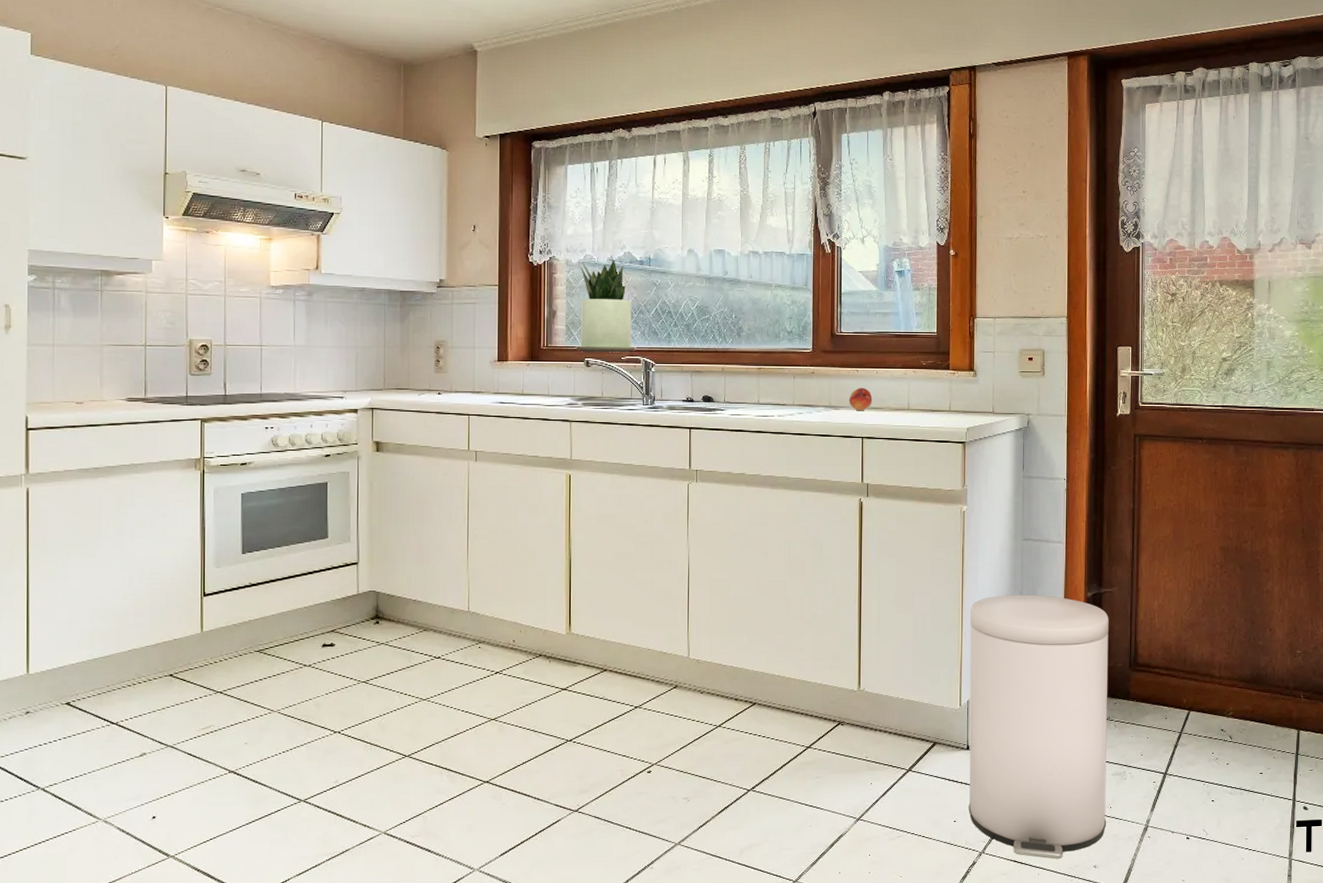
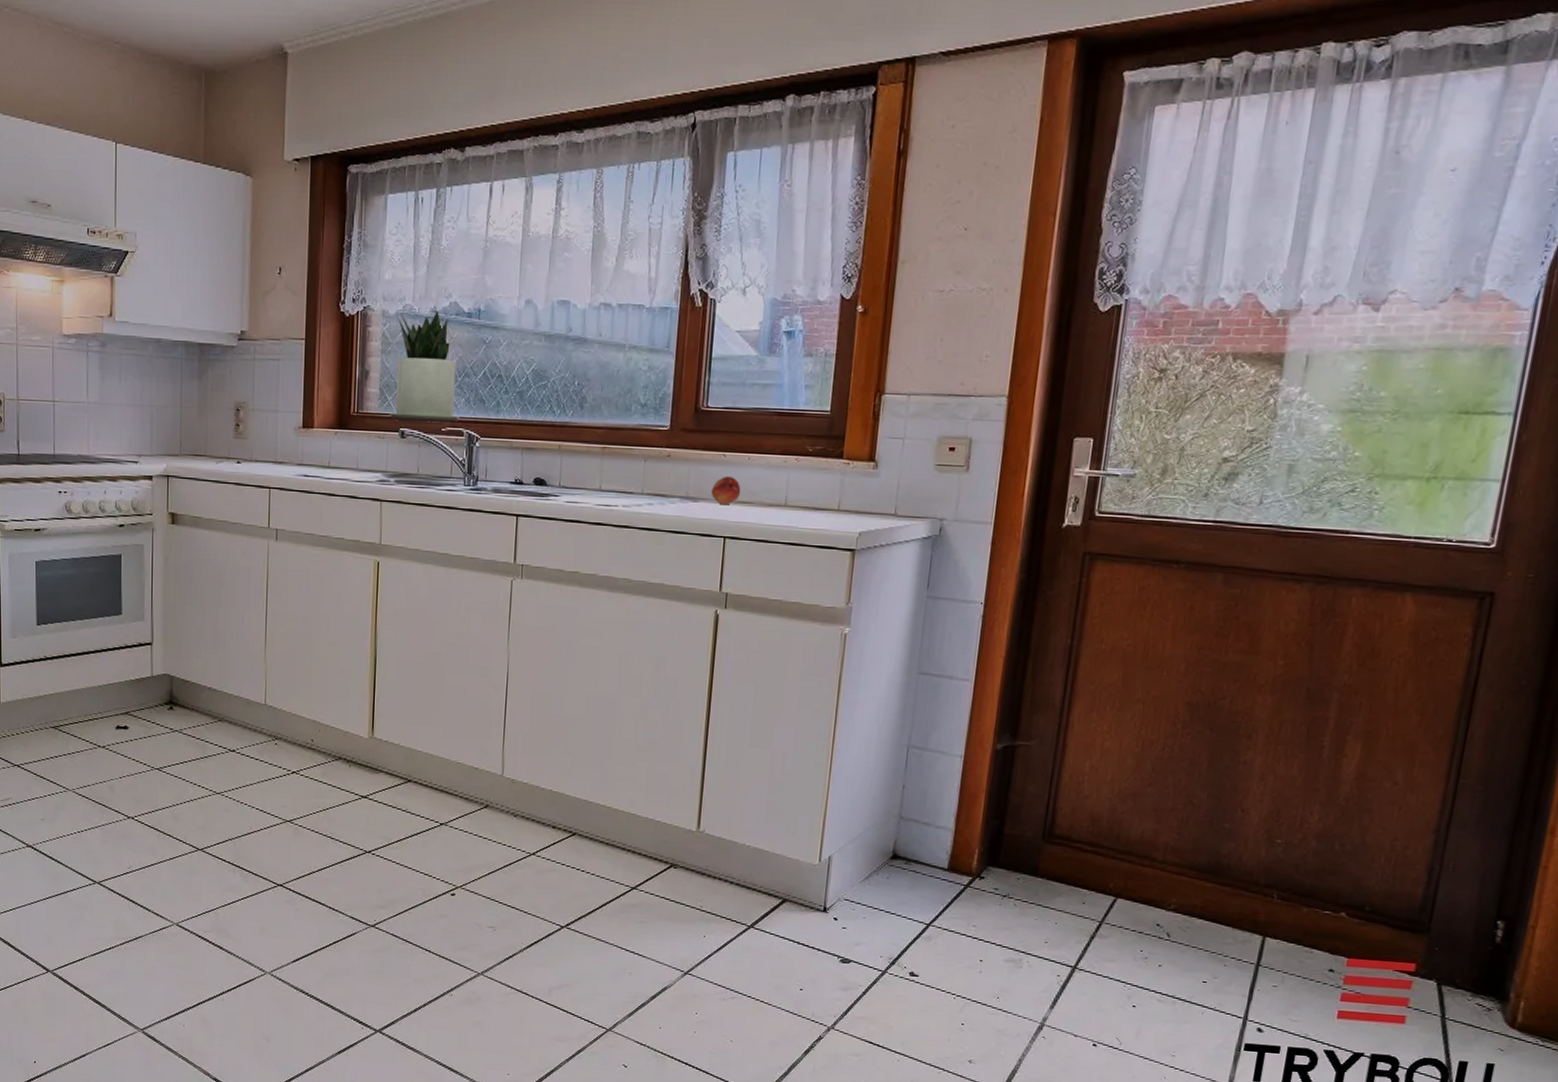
pedal bin: present [968,594,1109,859] -> none [819,737,1022,1047]

